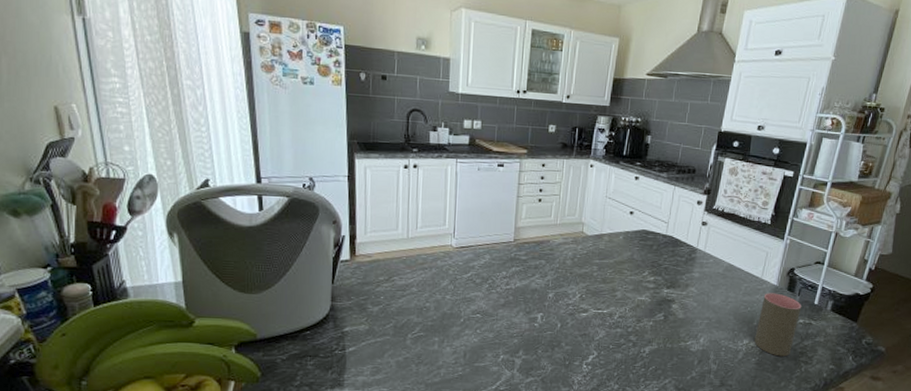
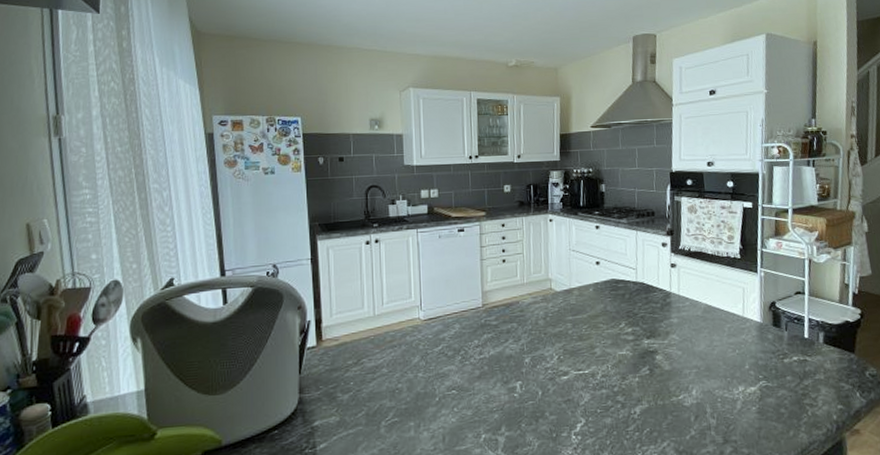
cup: present [754,293,802,357] -> none [749,330,793,402]

